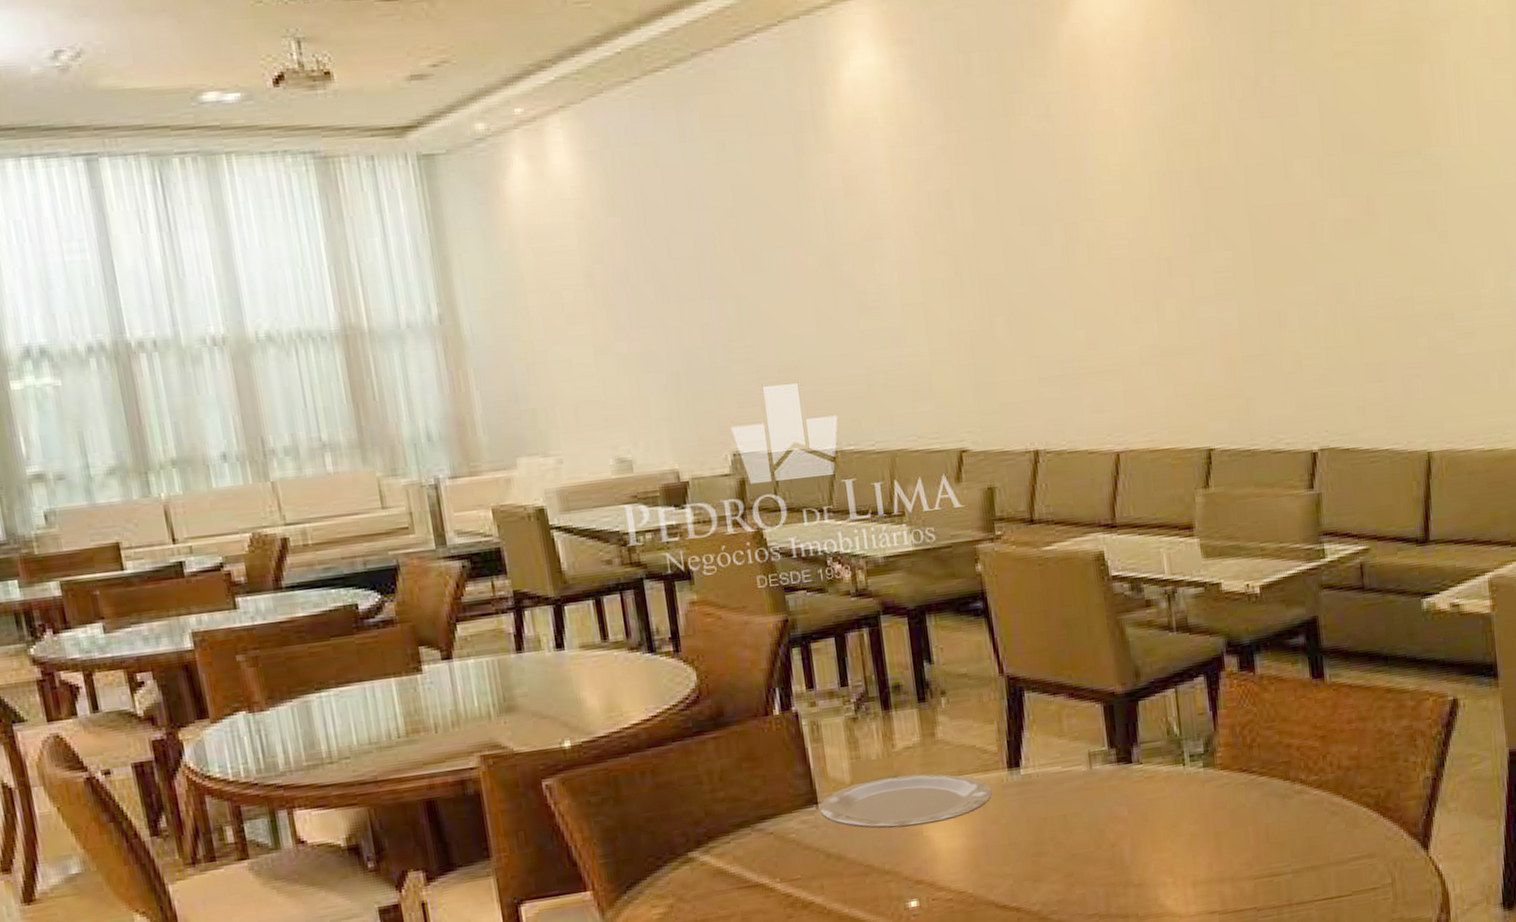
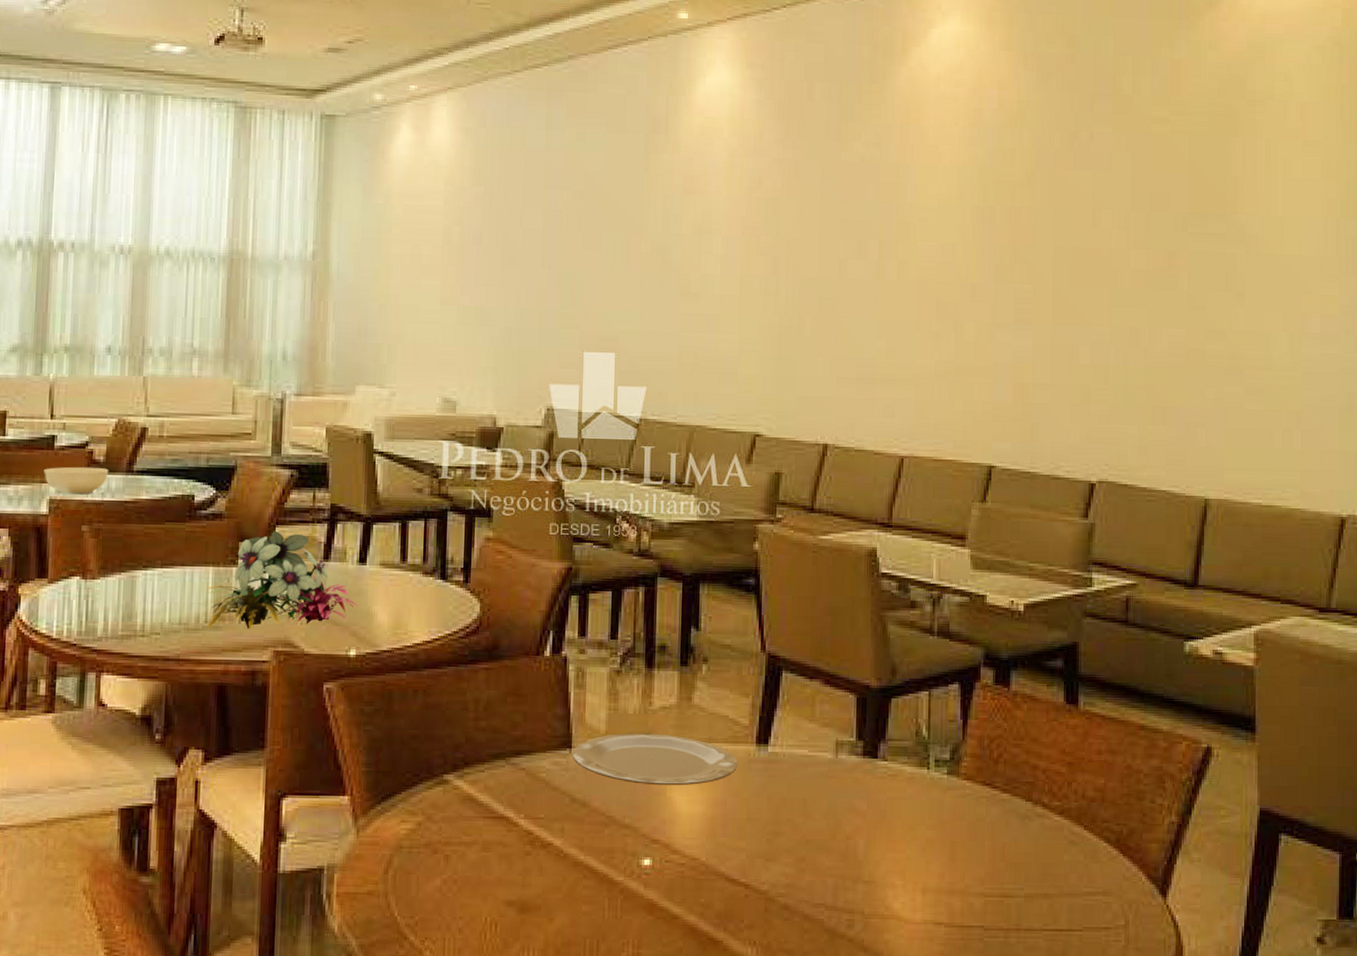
bowl: none [177,589,254,625] -> present [43,466,109,495]
flower arrangement: none [392,628,565,744] -> present [206,531,359,629]

